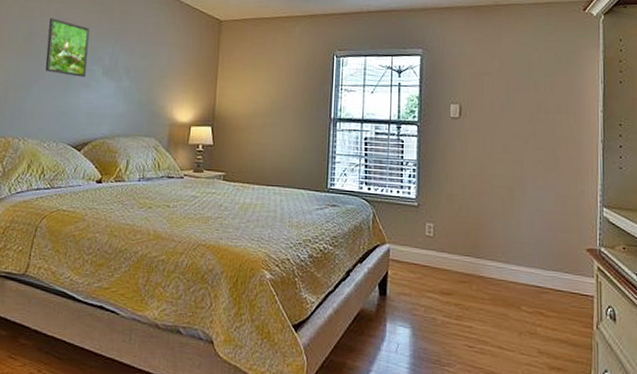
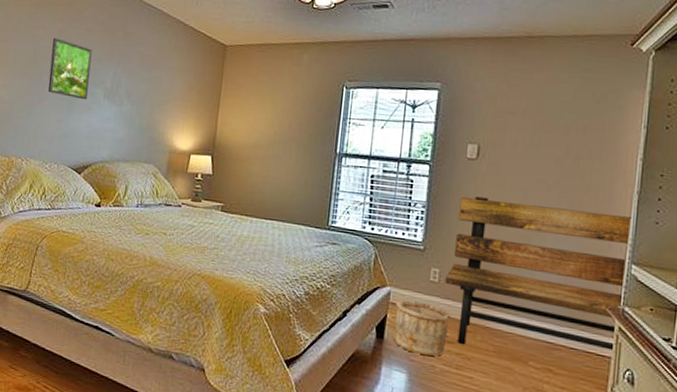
wooden bucket: none [394,256,447,309] -> present [392,300,451,357]
bench: none [439,153,600,296] -> present [445,196,631,350]

